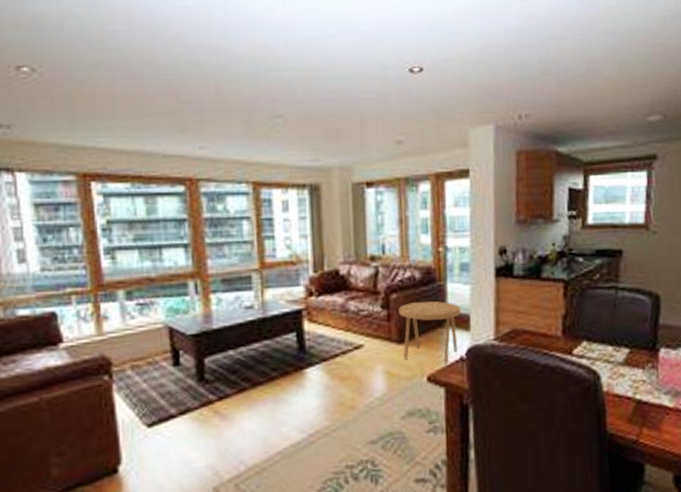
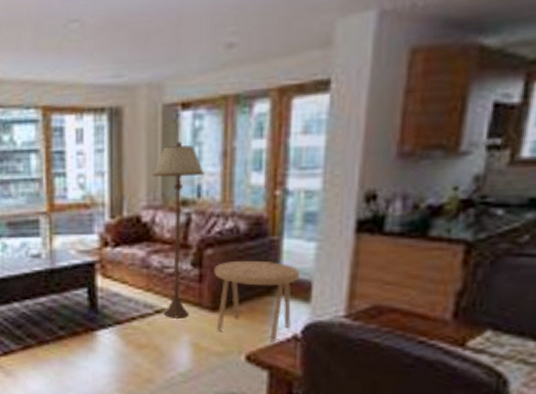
floor lamp: none [346,211,387,352] -> present [152,141,205,319]

